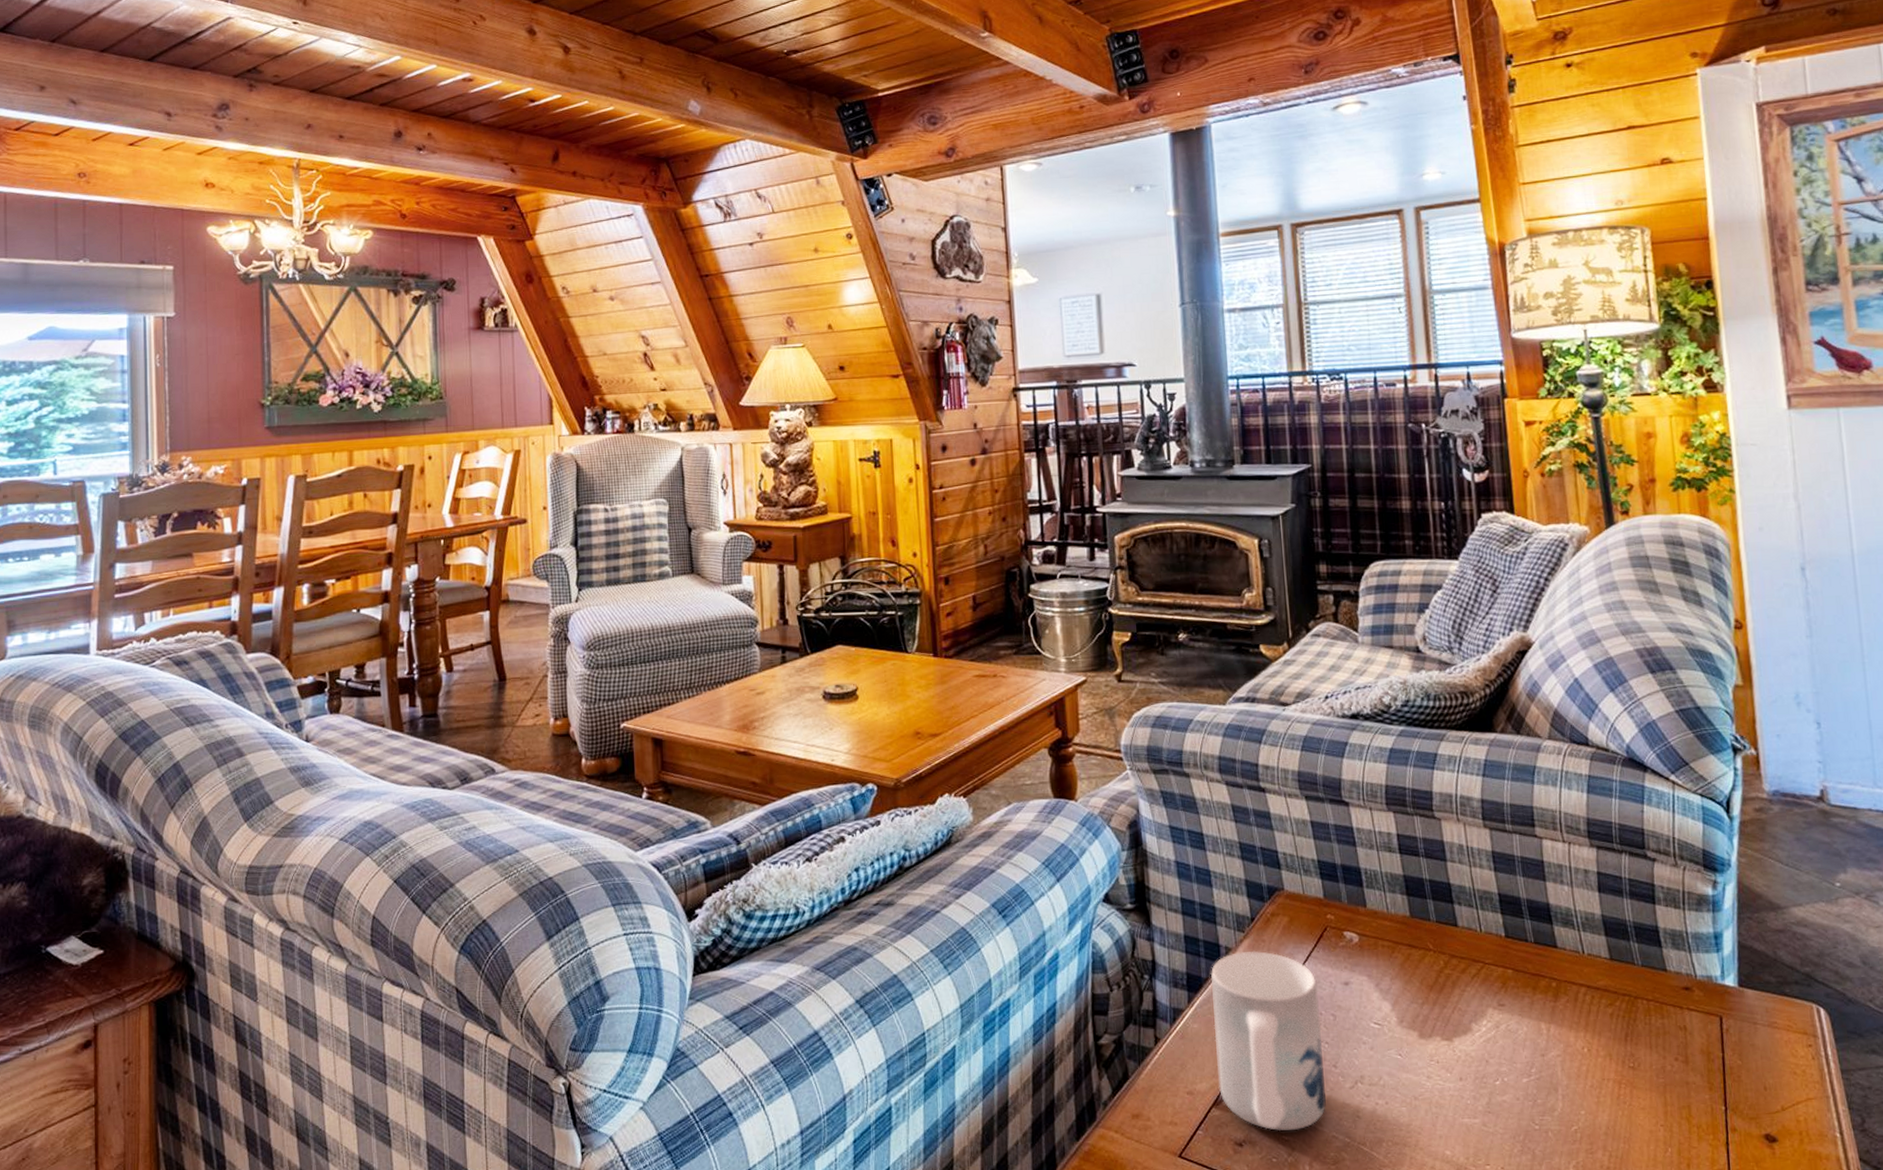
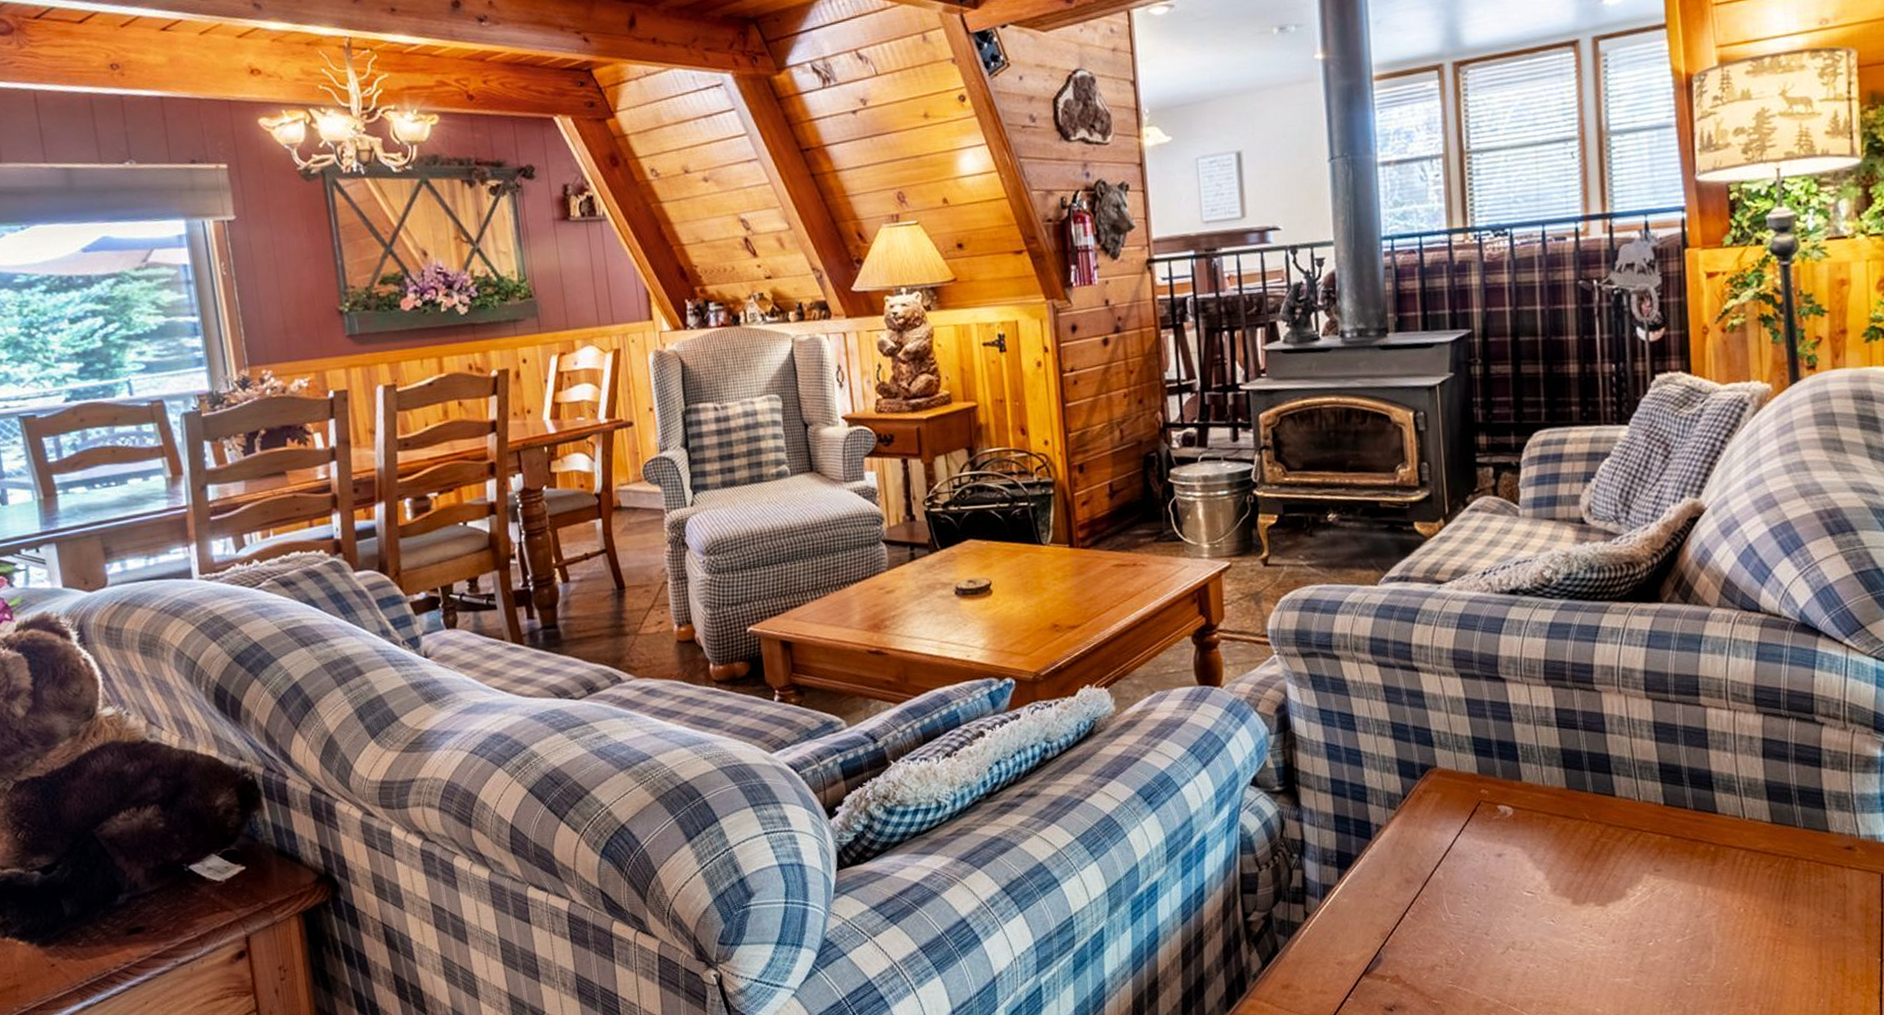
mug: present [1210,950,1326,1131] -> none [1360,827,1477,996]

